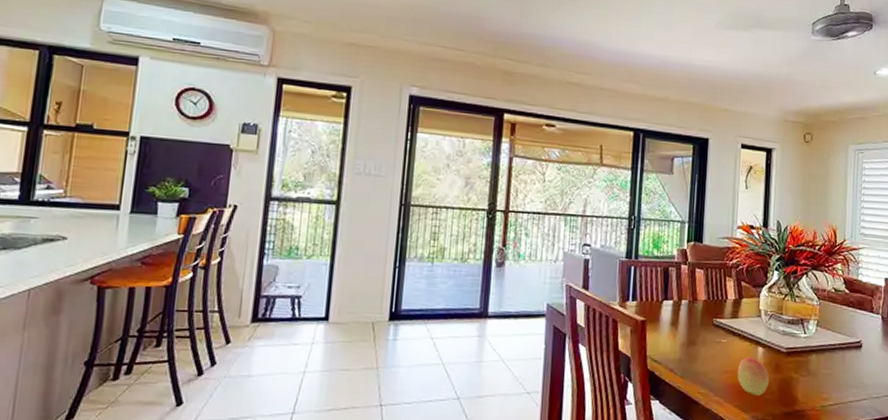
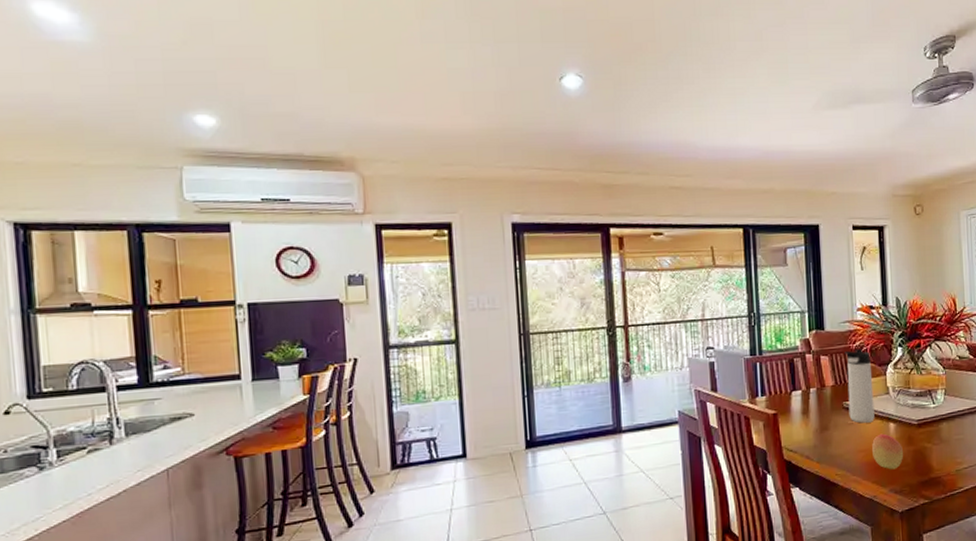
thermos bottle: none [718,266,746,344] -> present [845,348,875,423]

